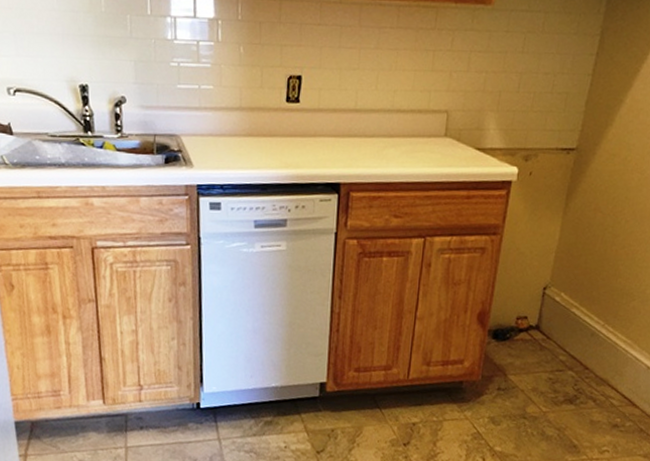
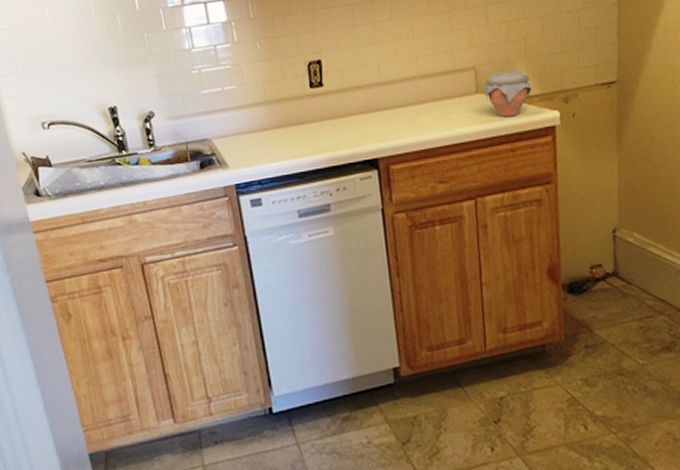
jar: none [453,119,498,166] -> present [484,70,533,118]

